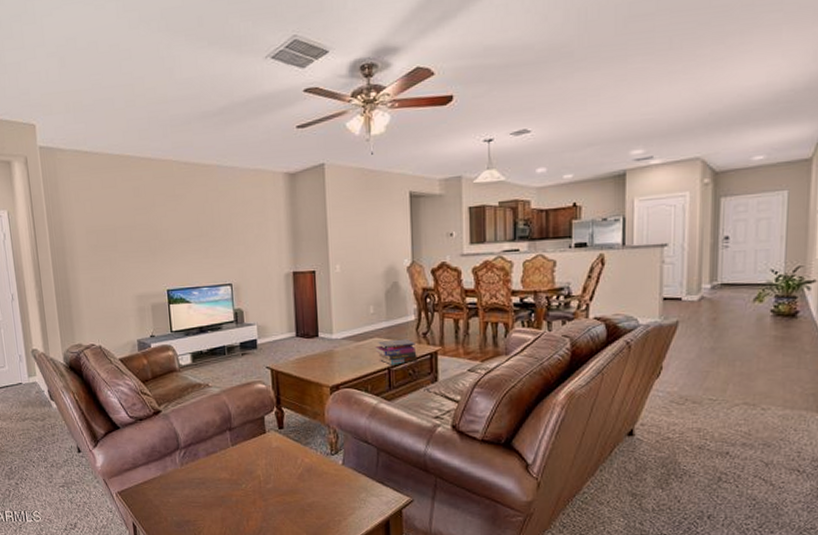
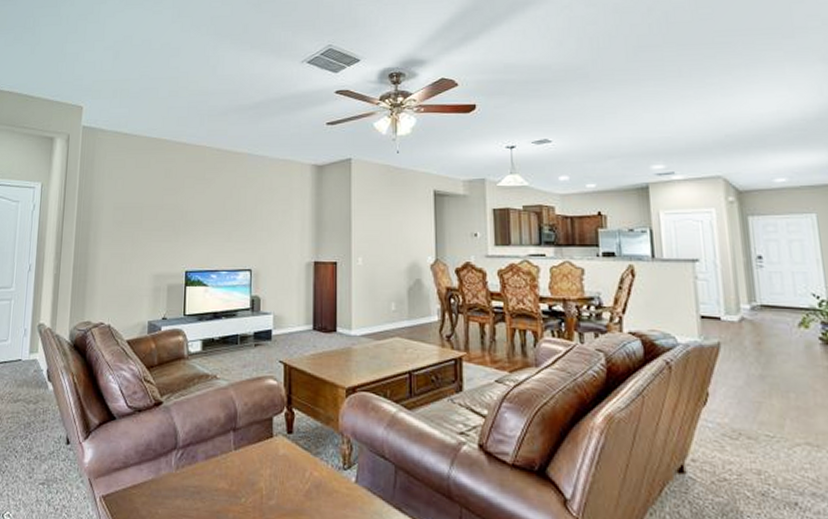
books: present [375,339,417,365] -> none [396,340,440,369]

